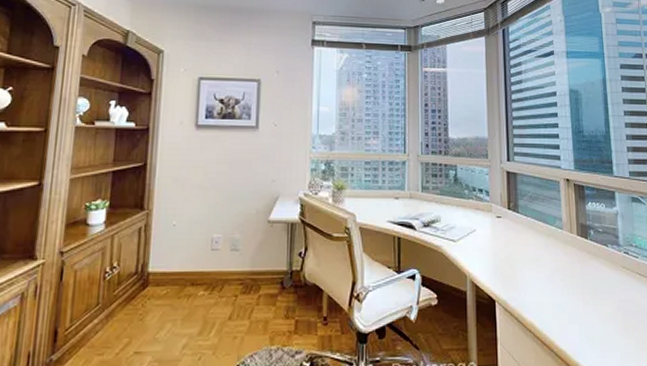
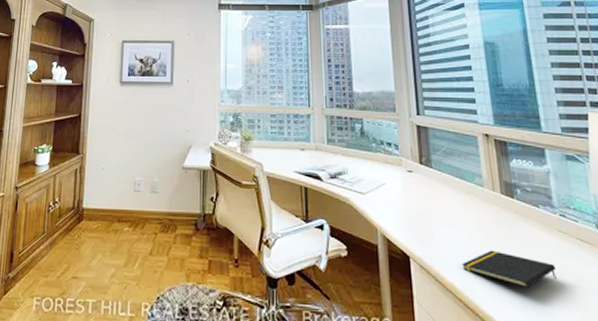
notepad: none [541,288,619,321] -> present [461,250,557,287]

